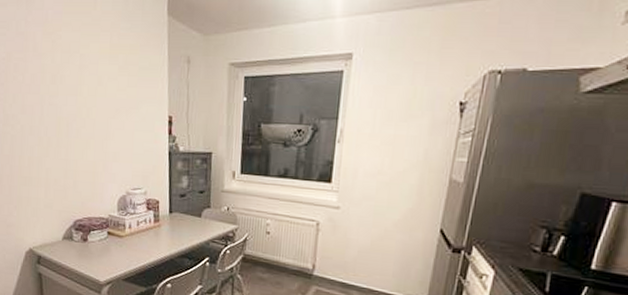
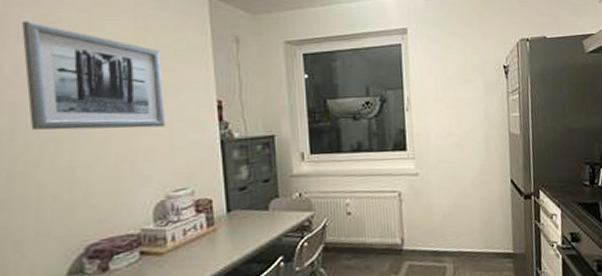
wall art: none [36,38,130,135] -> present [22,21,166,130]

